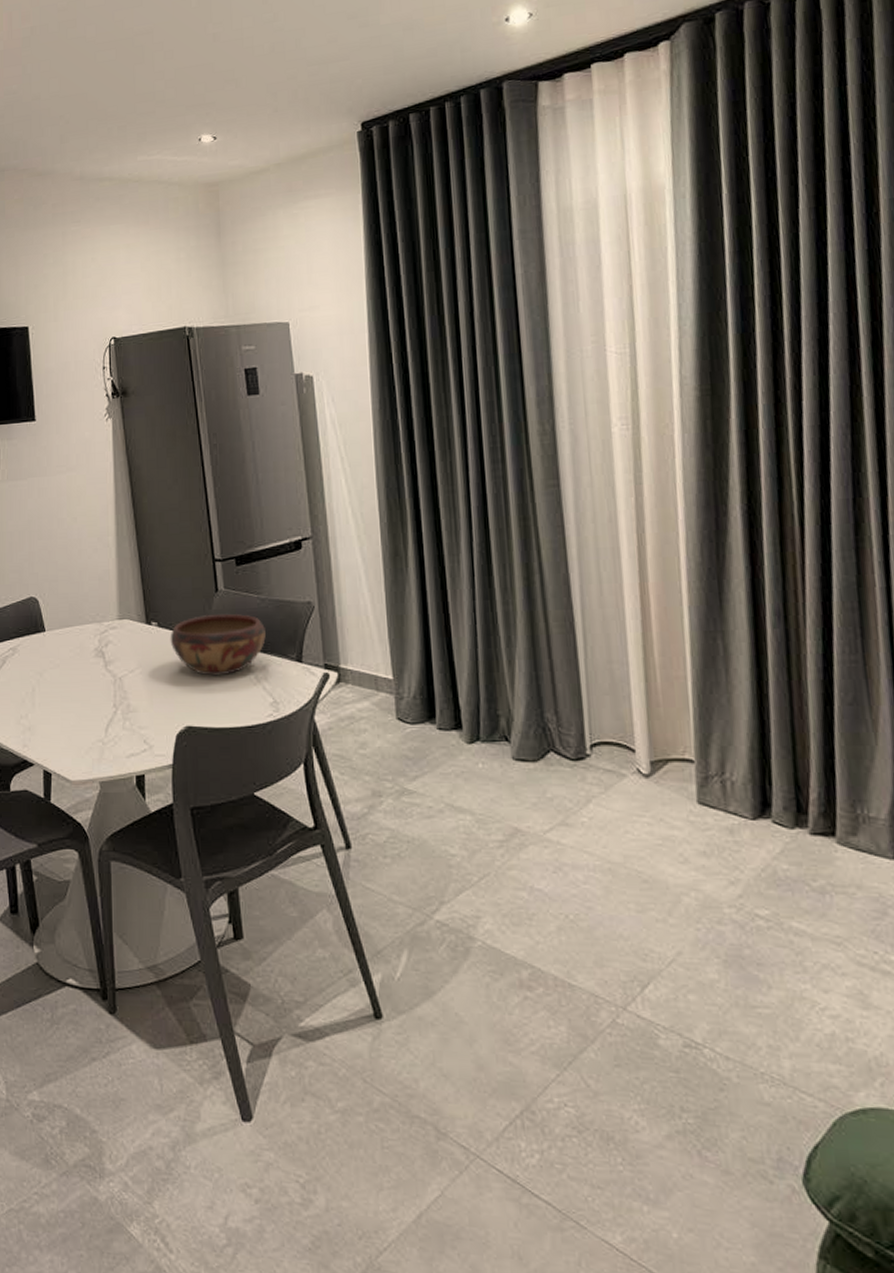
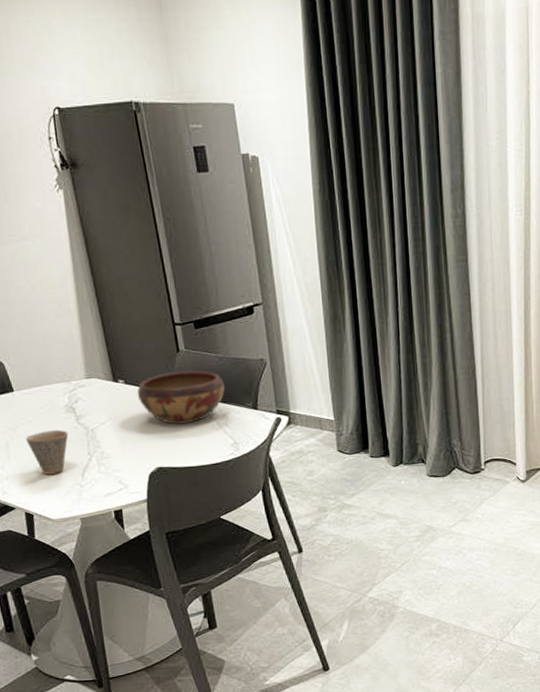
cup: none [52,676,96,727] -> present [26,429,69,475]

